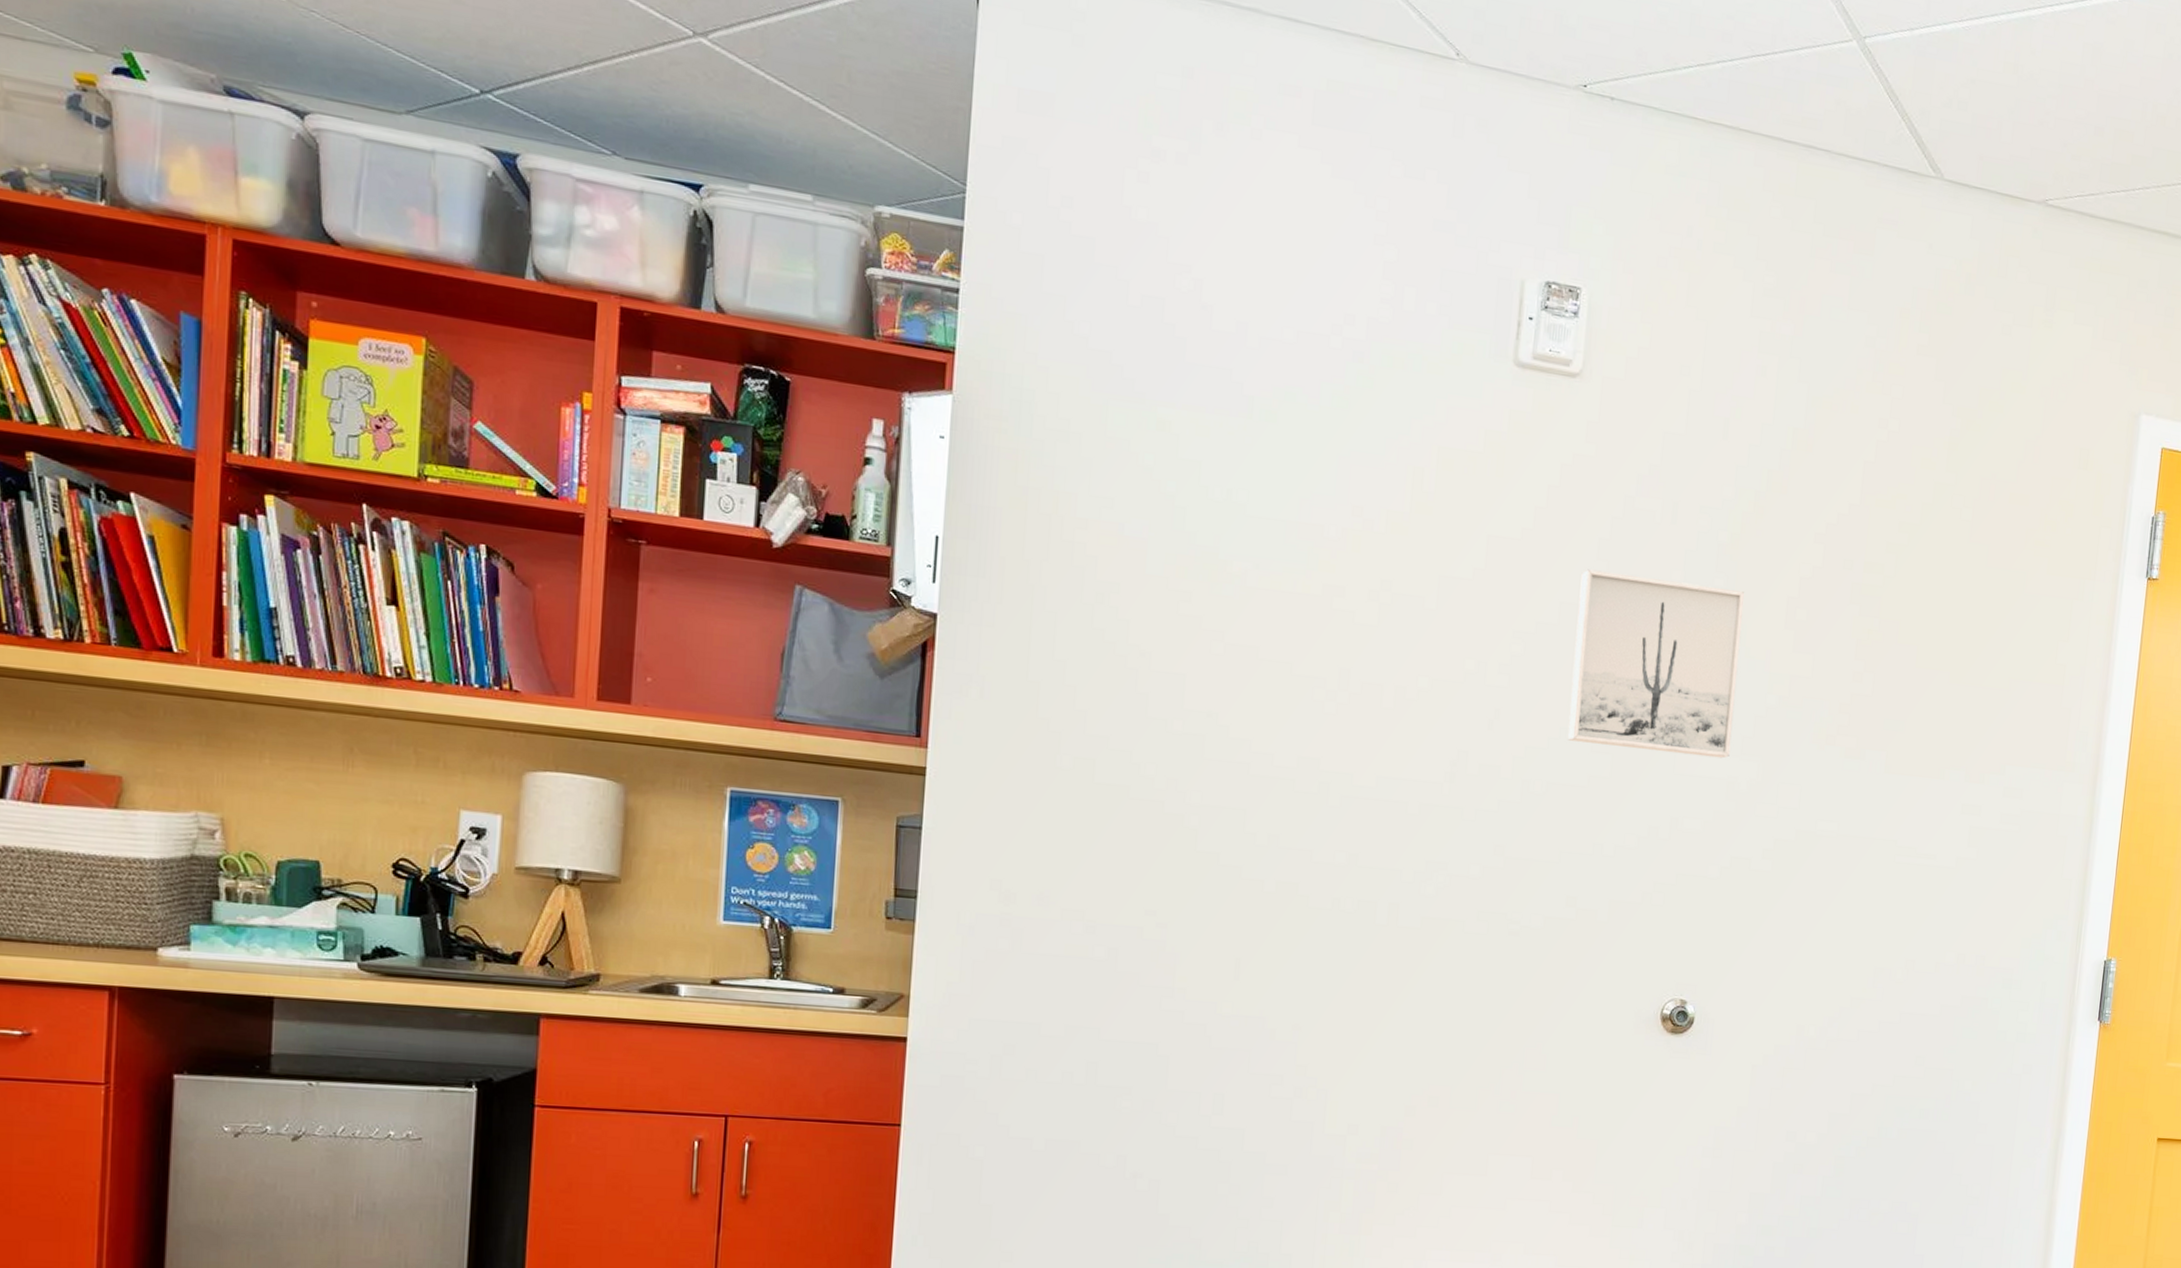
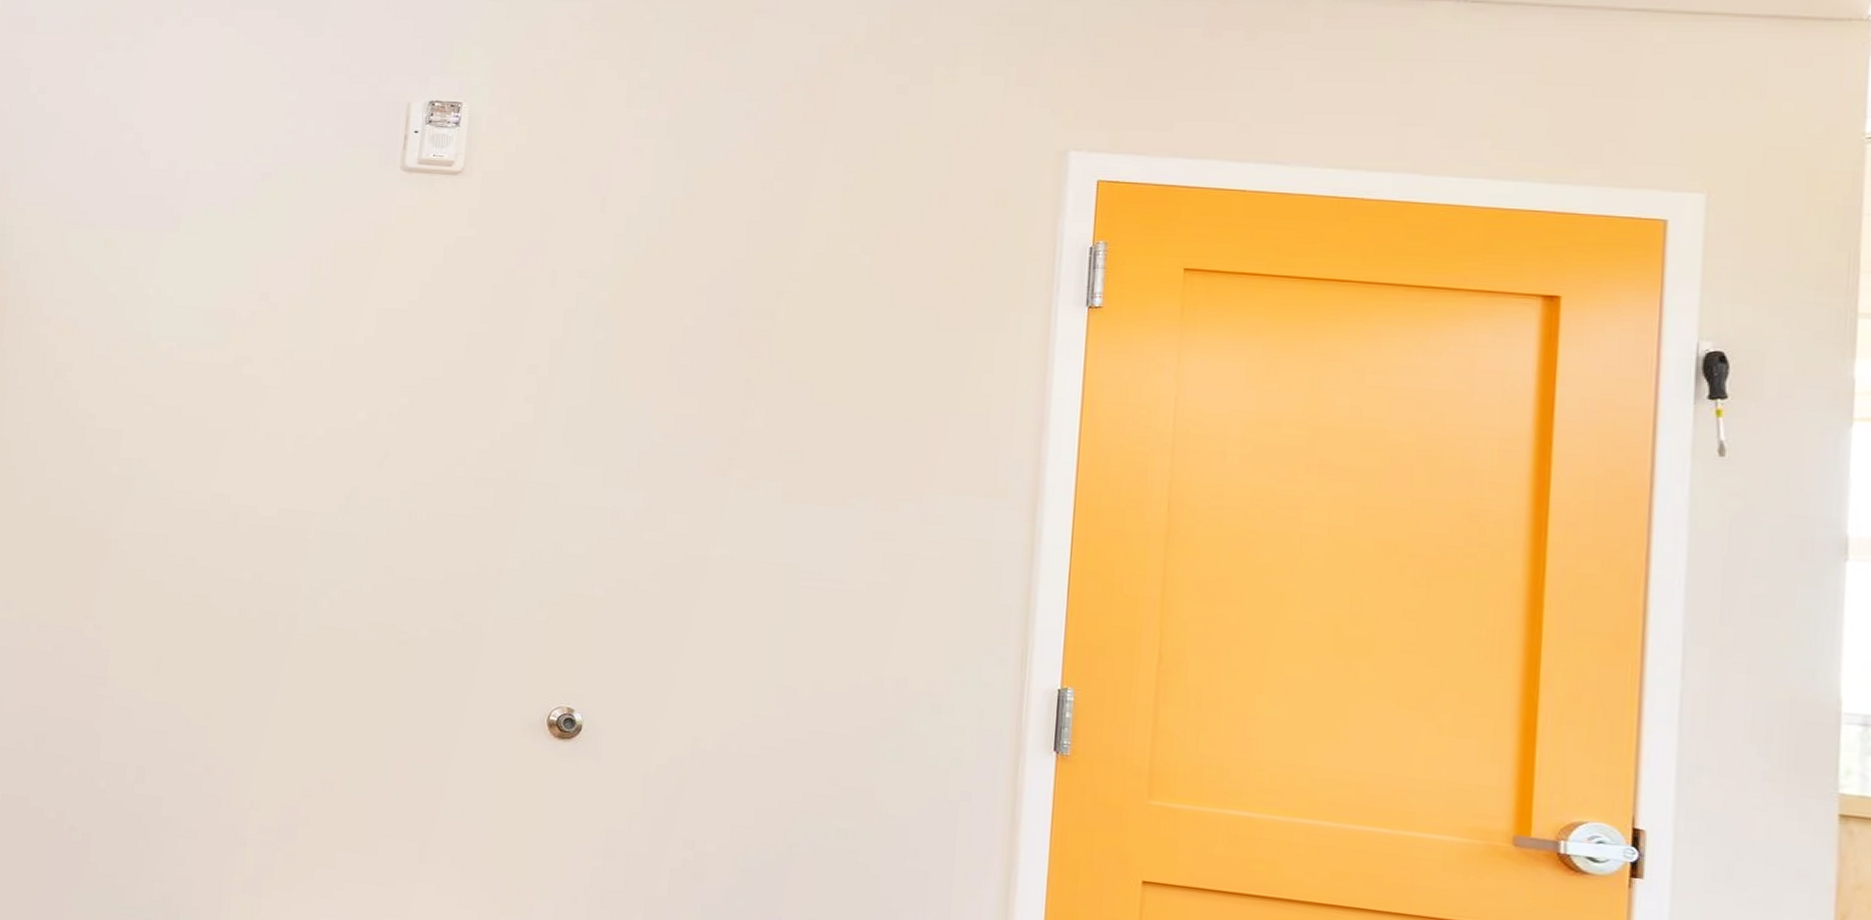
wall art: present [1567,569,1745,759] -> none [452,331,626,490]

